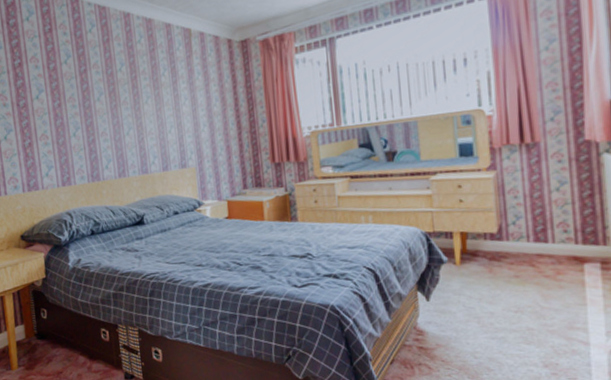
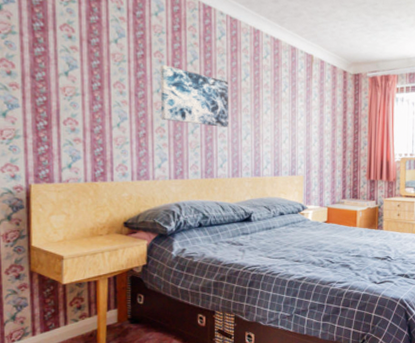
wall art: none [37,69,109,127] -> present [161,65,228,127]

